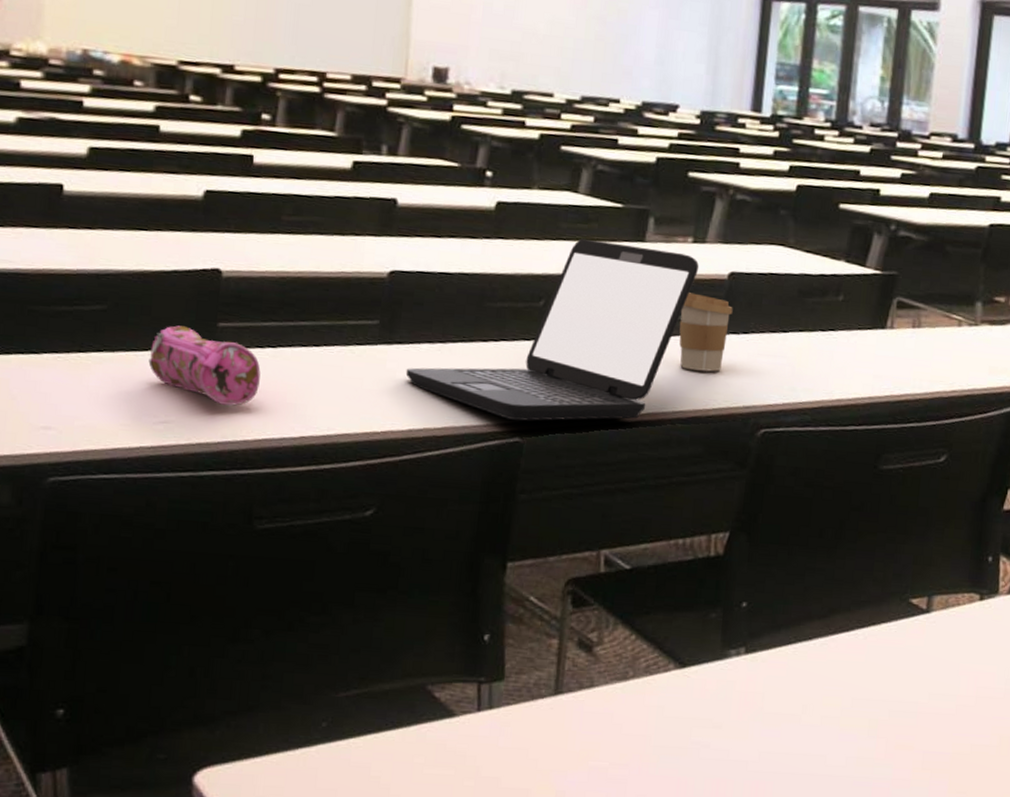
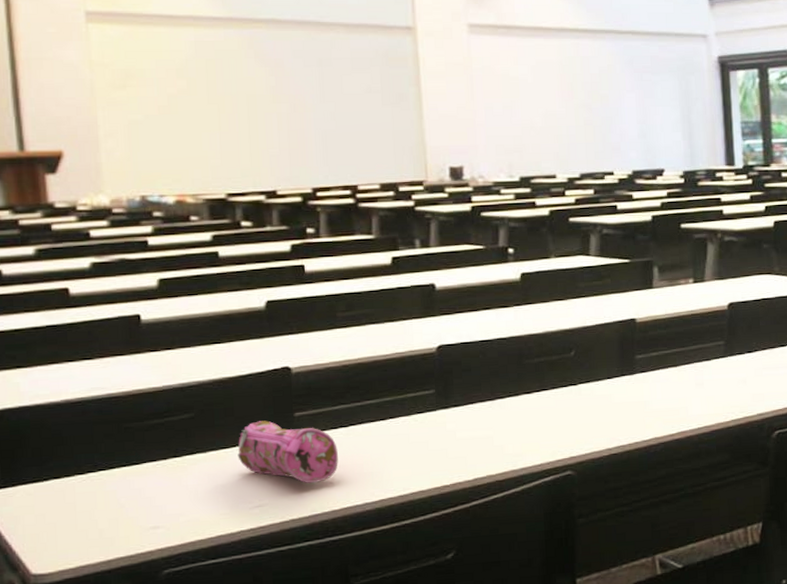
laptop: present [405,238,699,422] -> none [464,293,702,457]
coffee cup: present [679,292,733,372] -> none [692,325,736,391]

